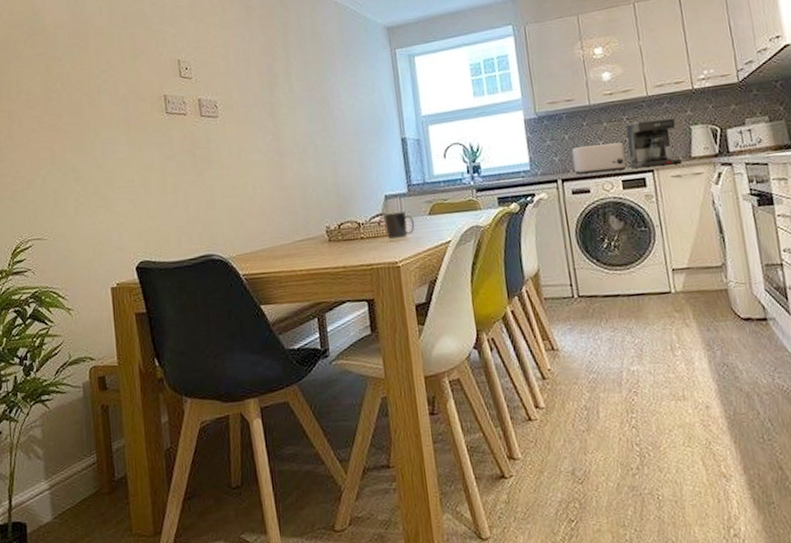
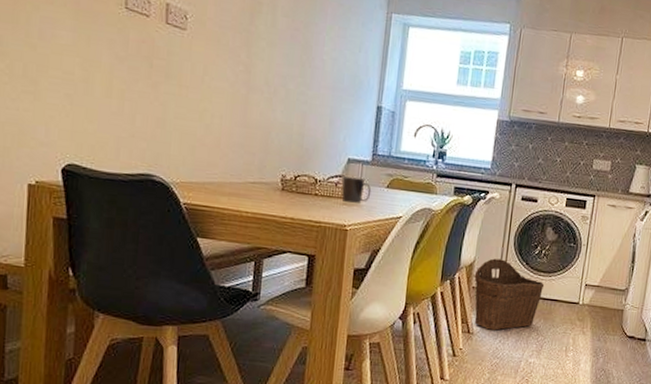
wicker basket: none [542,261,625,343] -> present [474,258,545,331]
toaster: present [571,142,627,176] -> none [529,157,578,190]
coffee maker: present [626,117,682,170] -> none [577,148,625,197]

